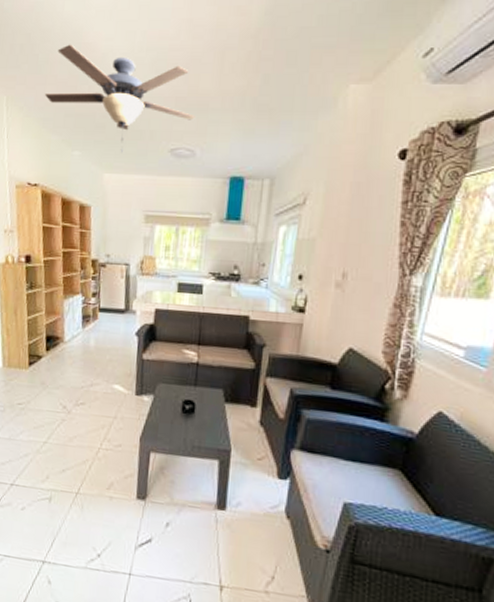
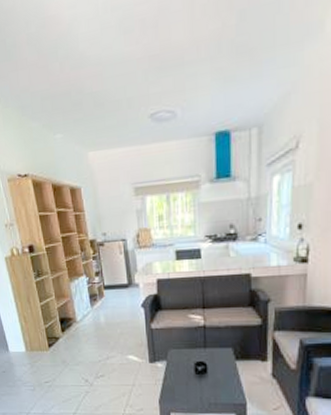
ceiling fan: present [44,44,195,153] -> none [18,20,171,128]

